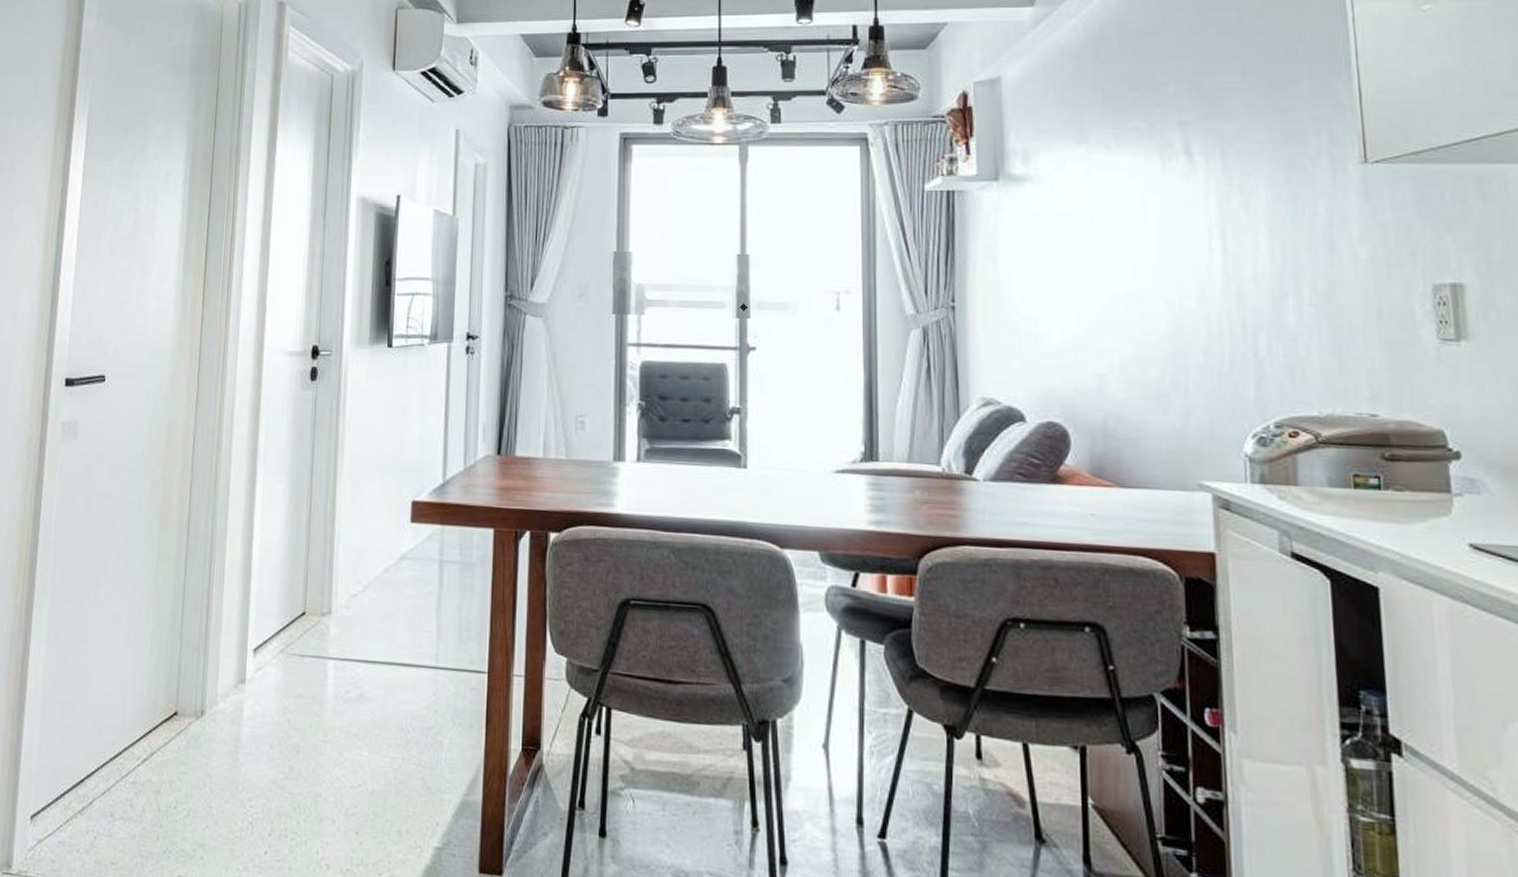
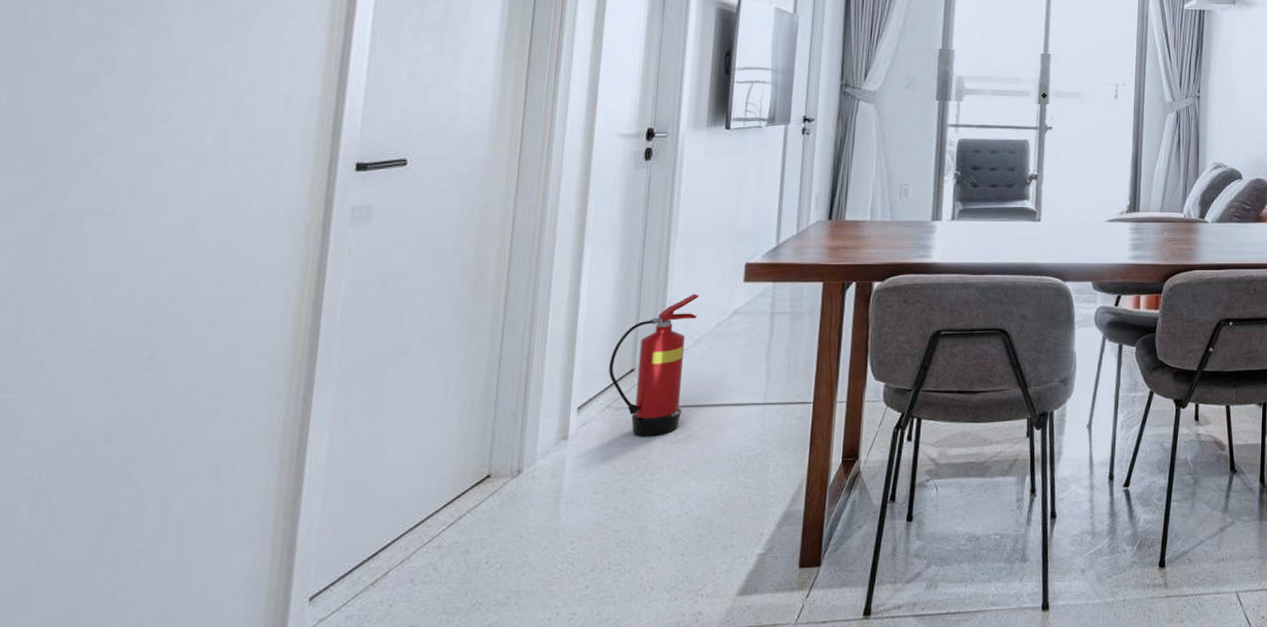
fire extinguisher: none [281,532,366,692] -> present [609,293,699,437]

